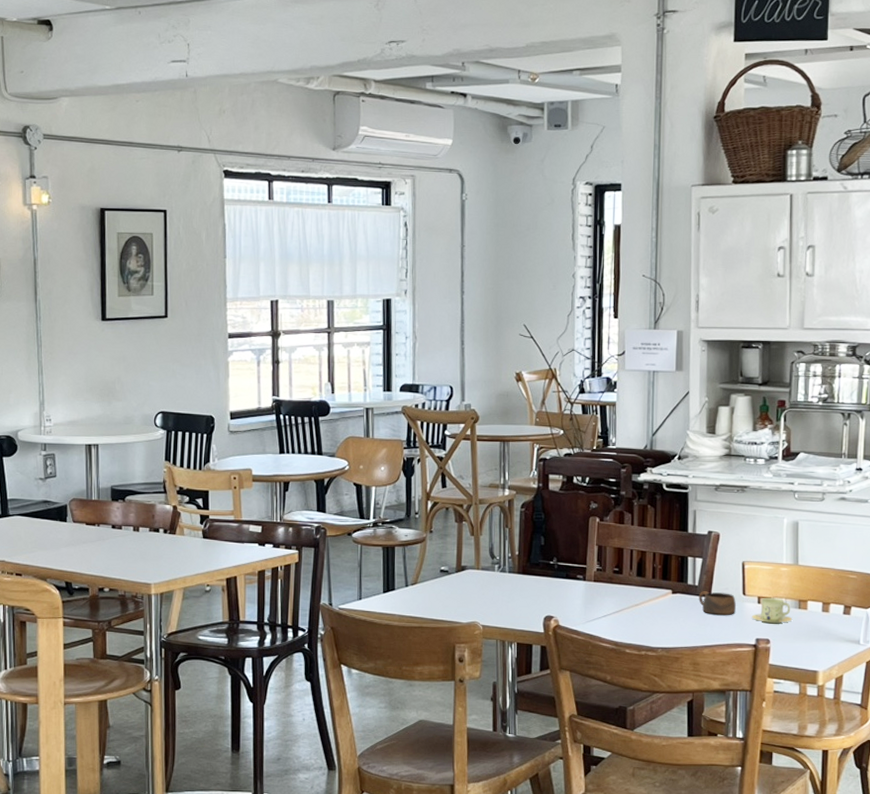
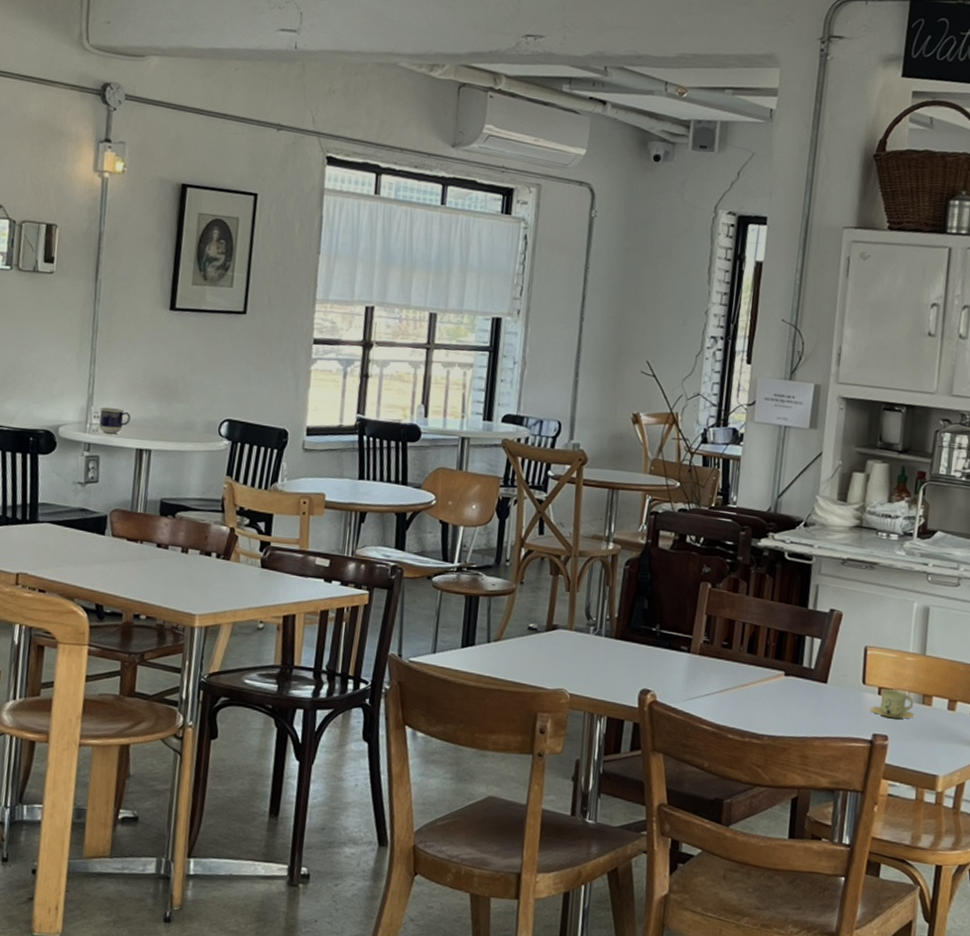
cup: none [51,411,78,434] -> present [99,407,131,435]
cup: present [698,591,736,616] -> none [813,675,854,706]

